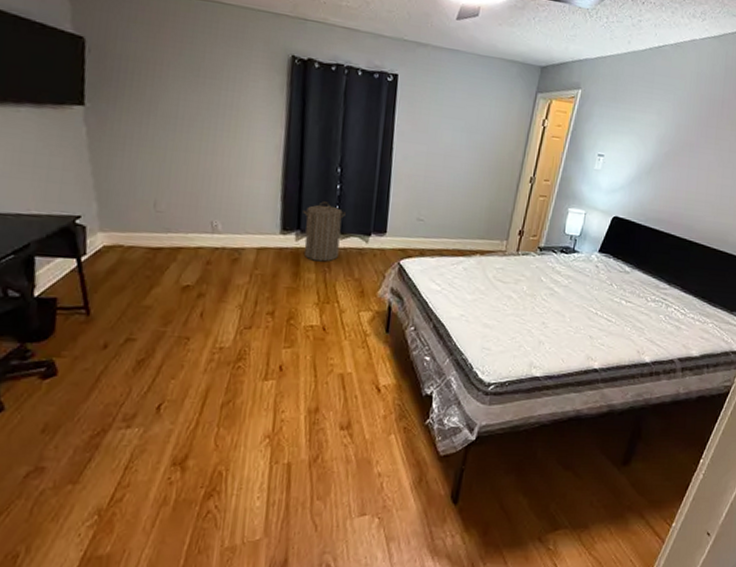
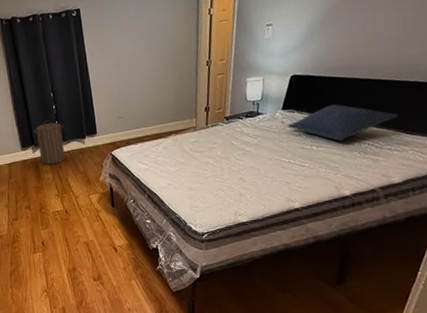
pillow: none [601,258,705,299] -> present [287,104,399,141]

